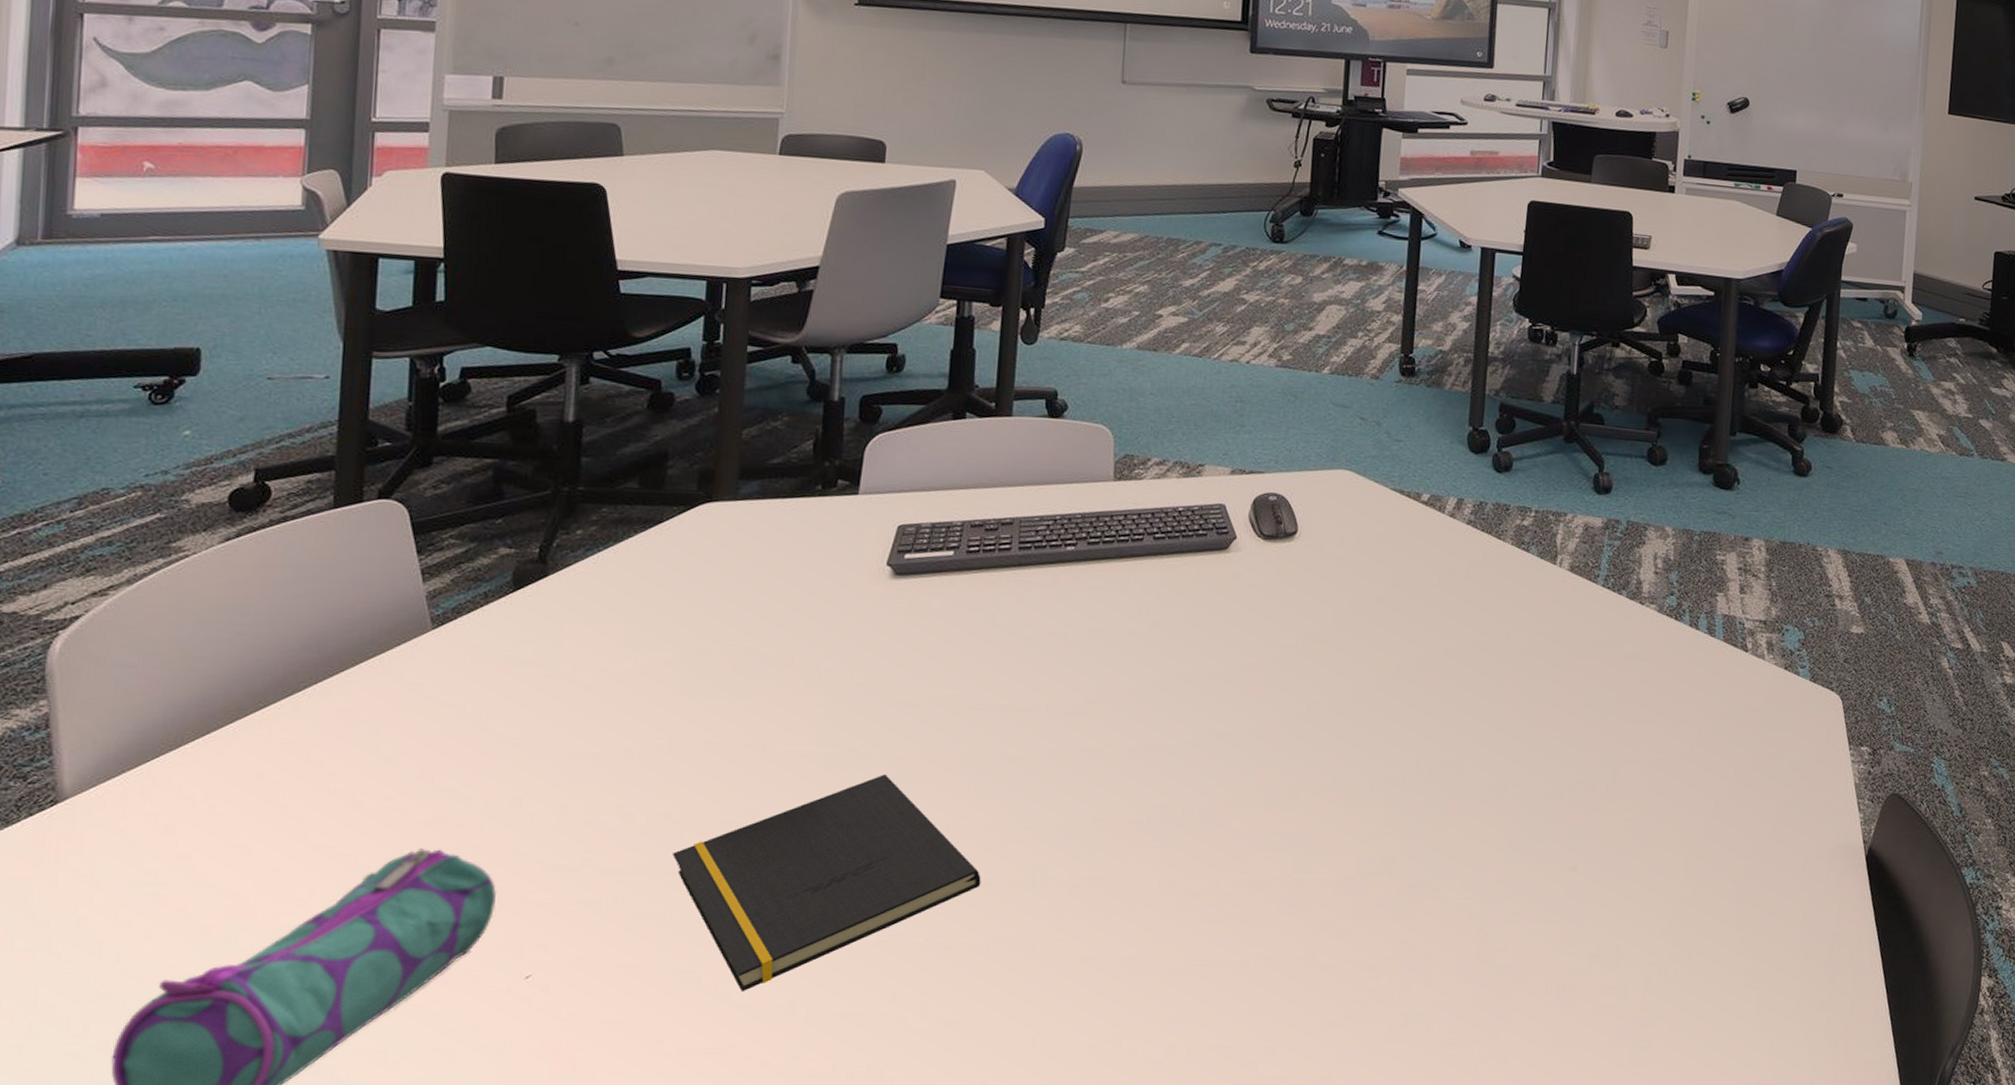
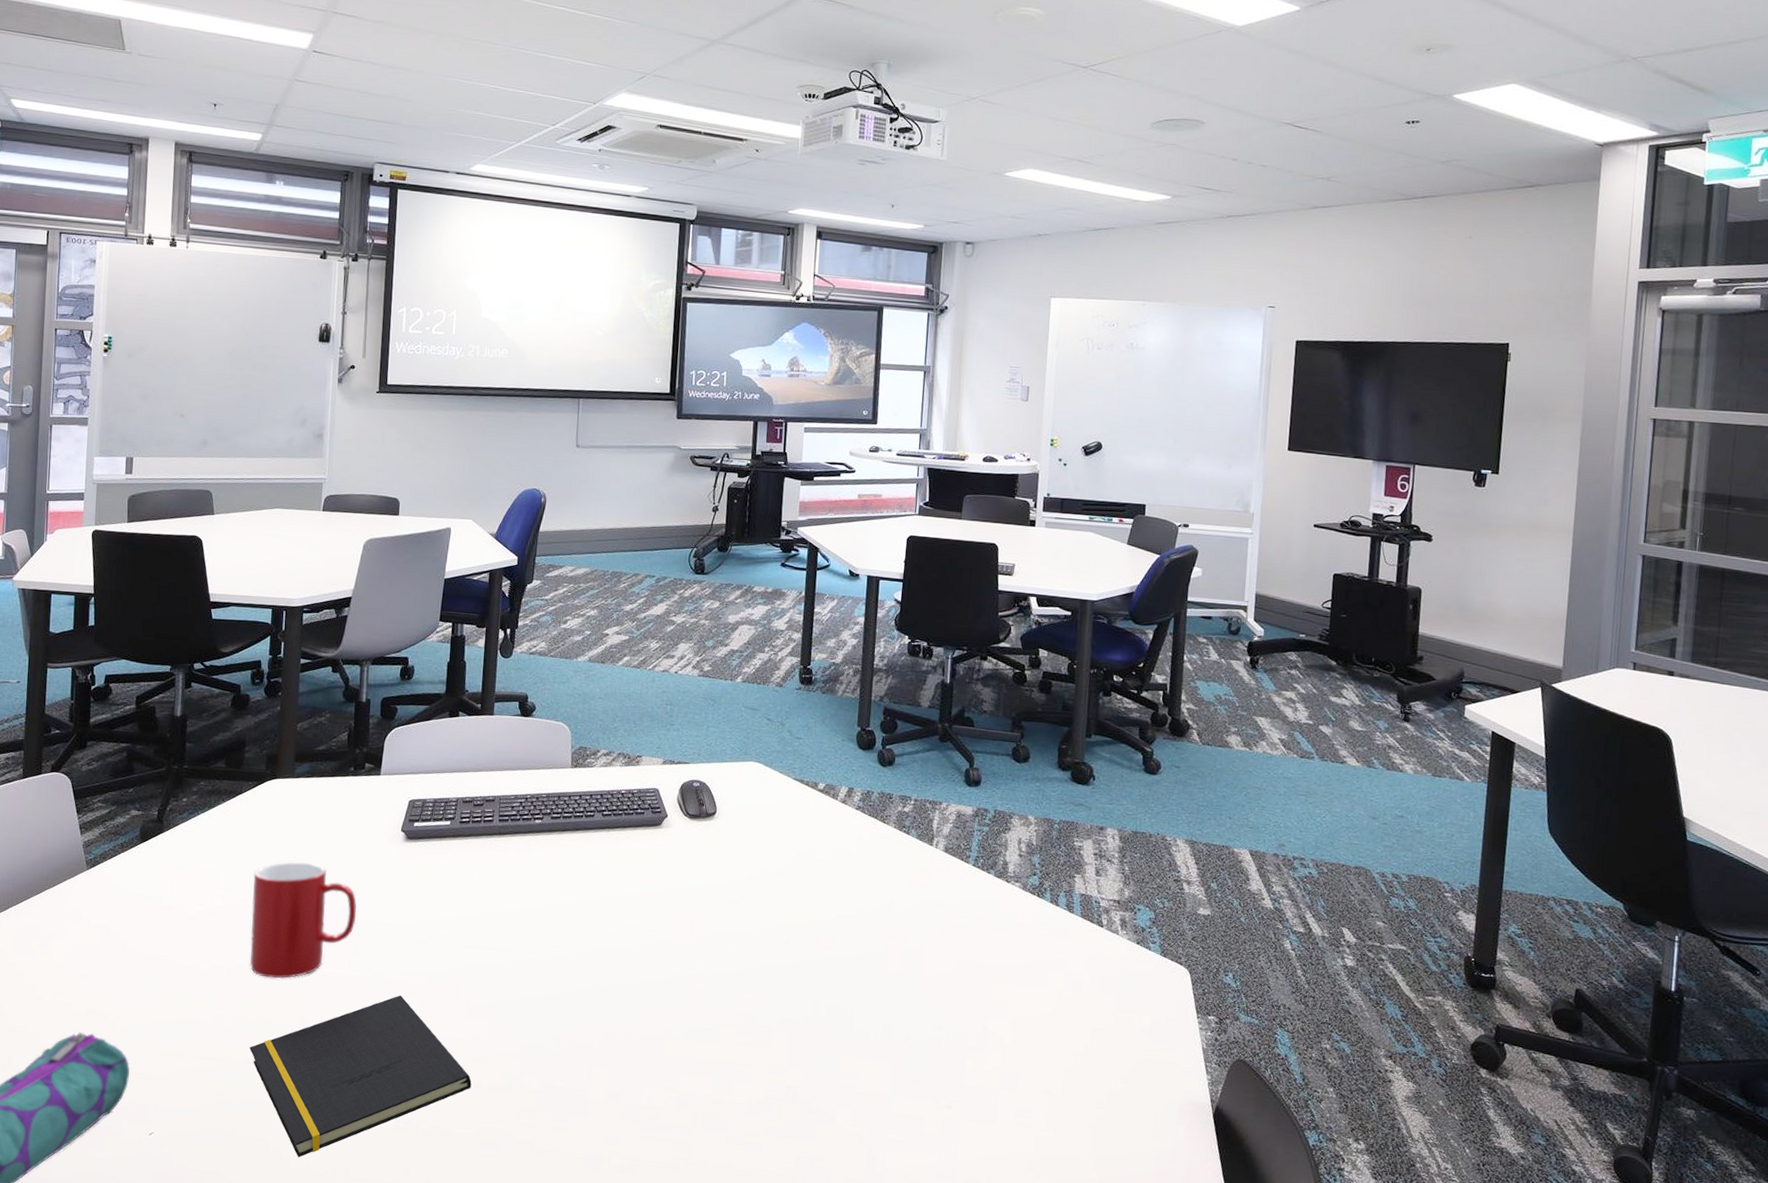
cup: none [674,609,825,762] -> present [250,862,357,979]

